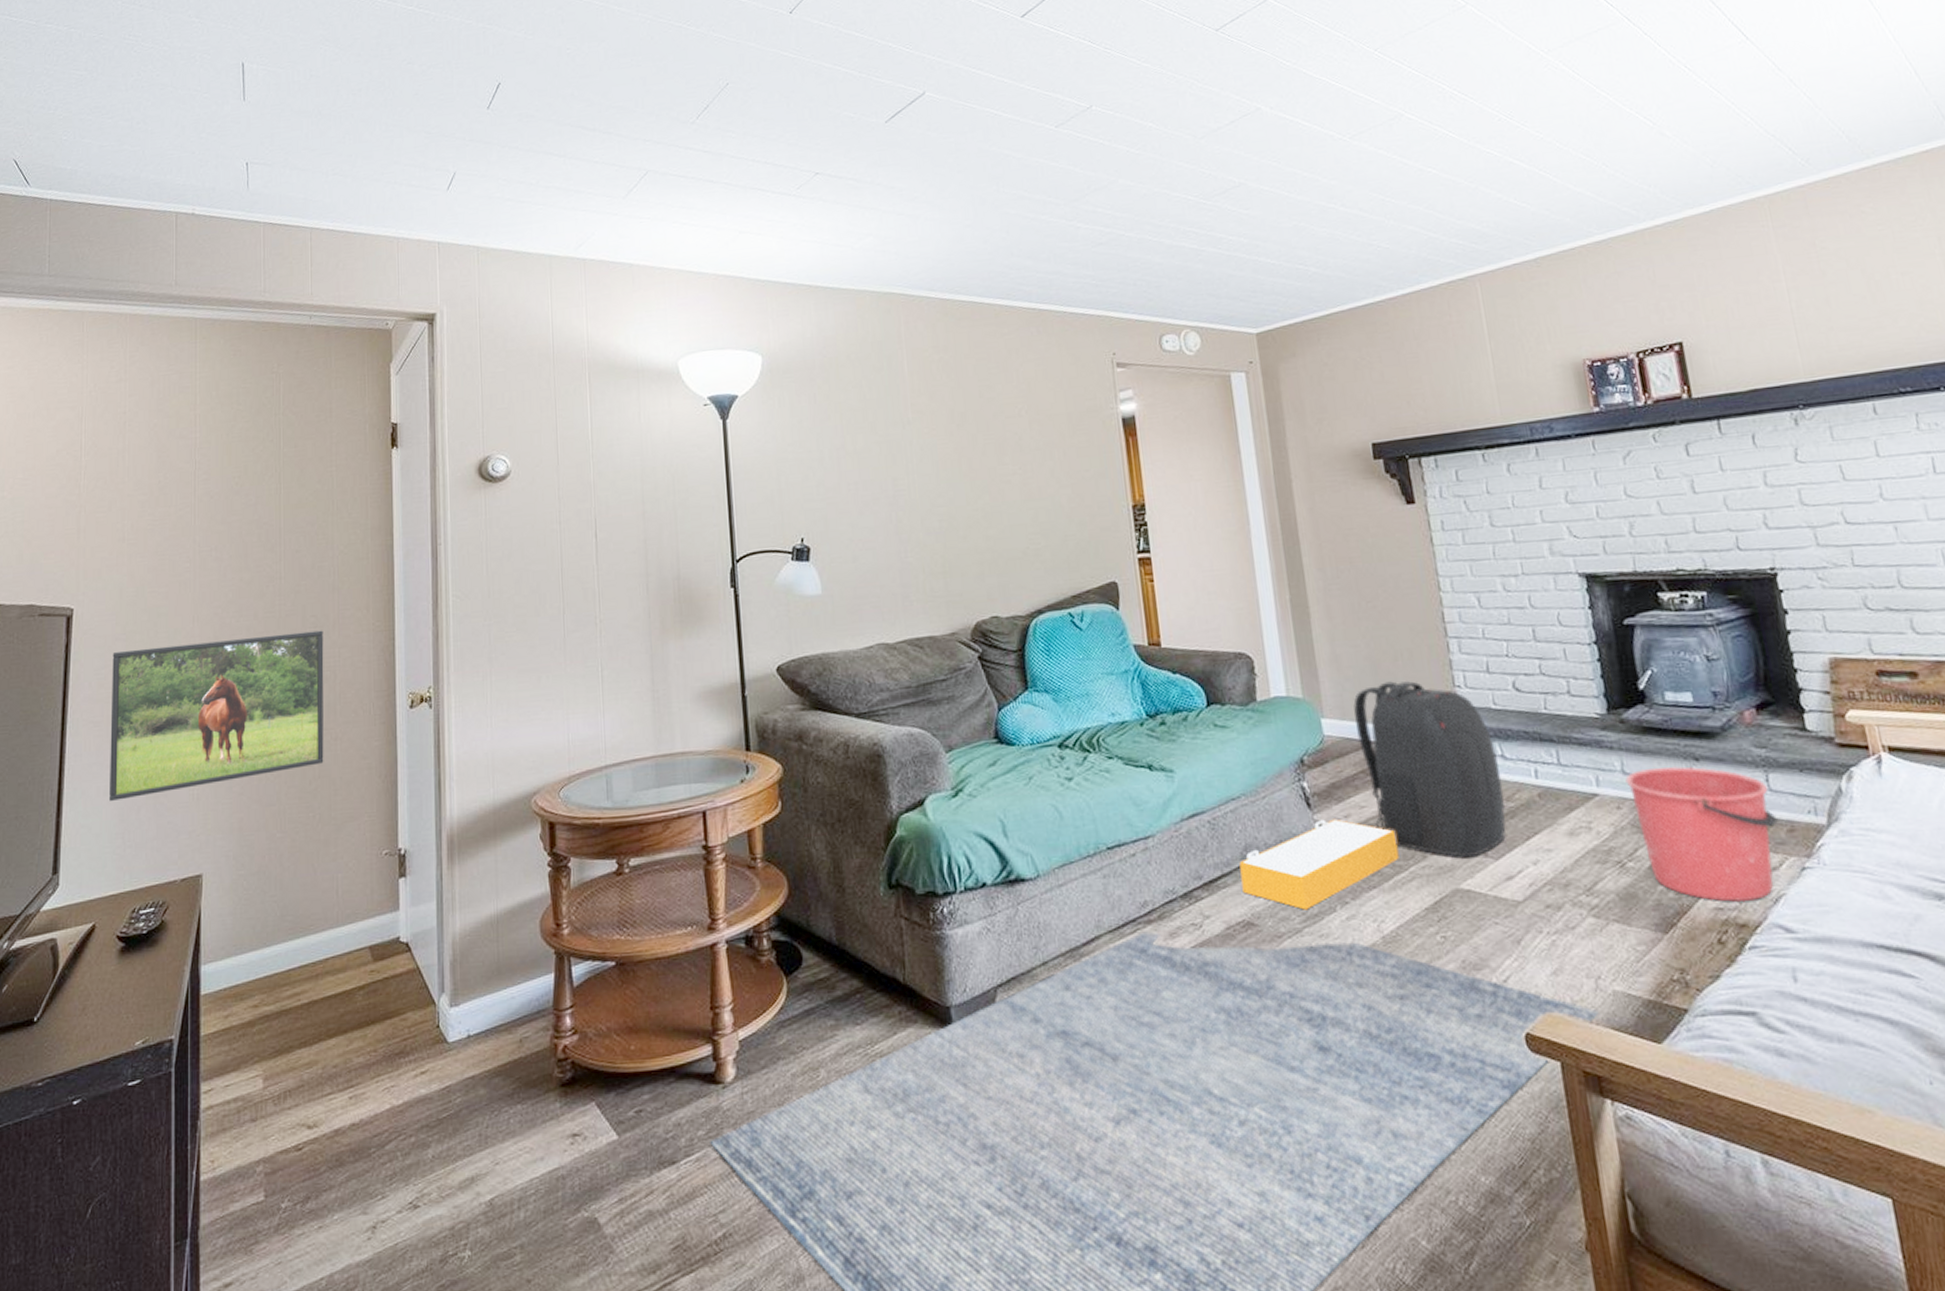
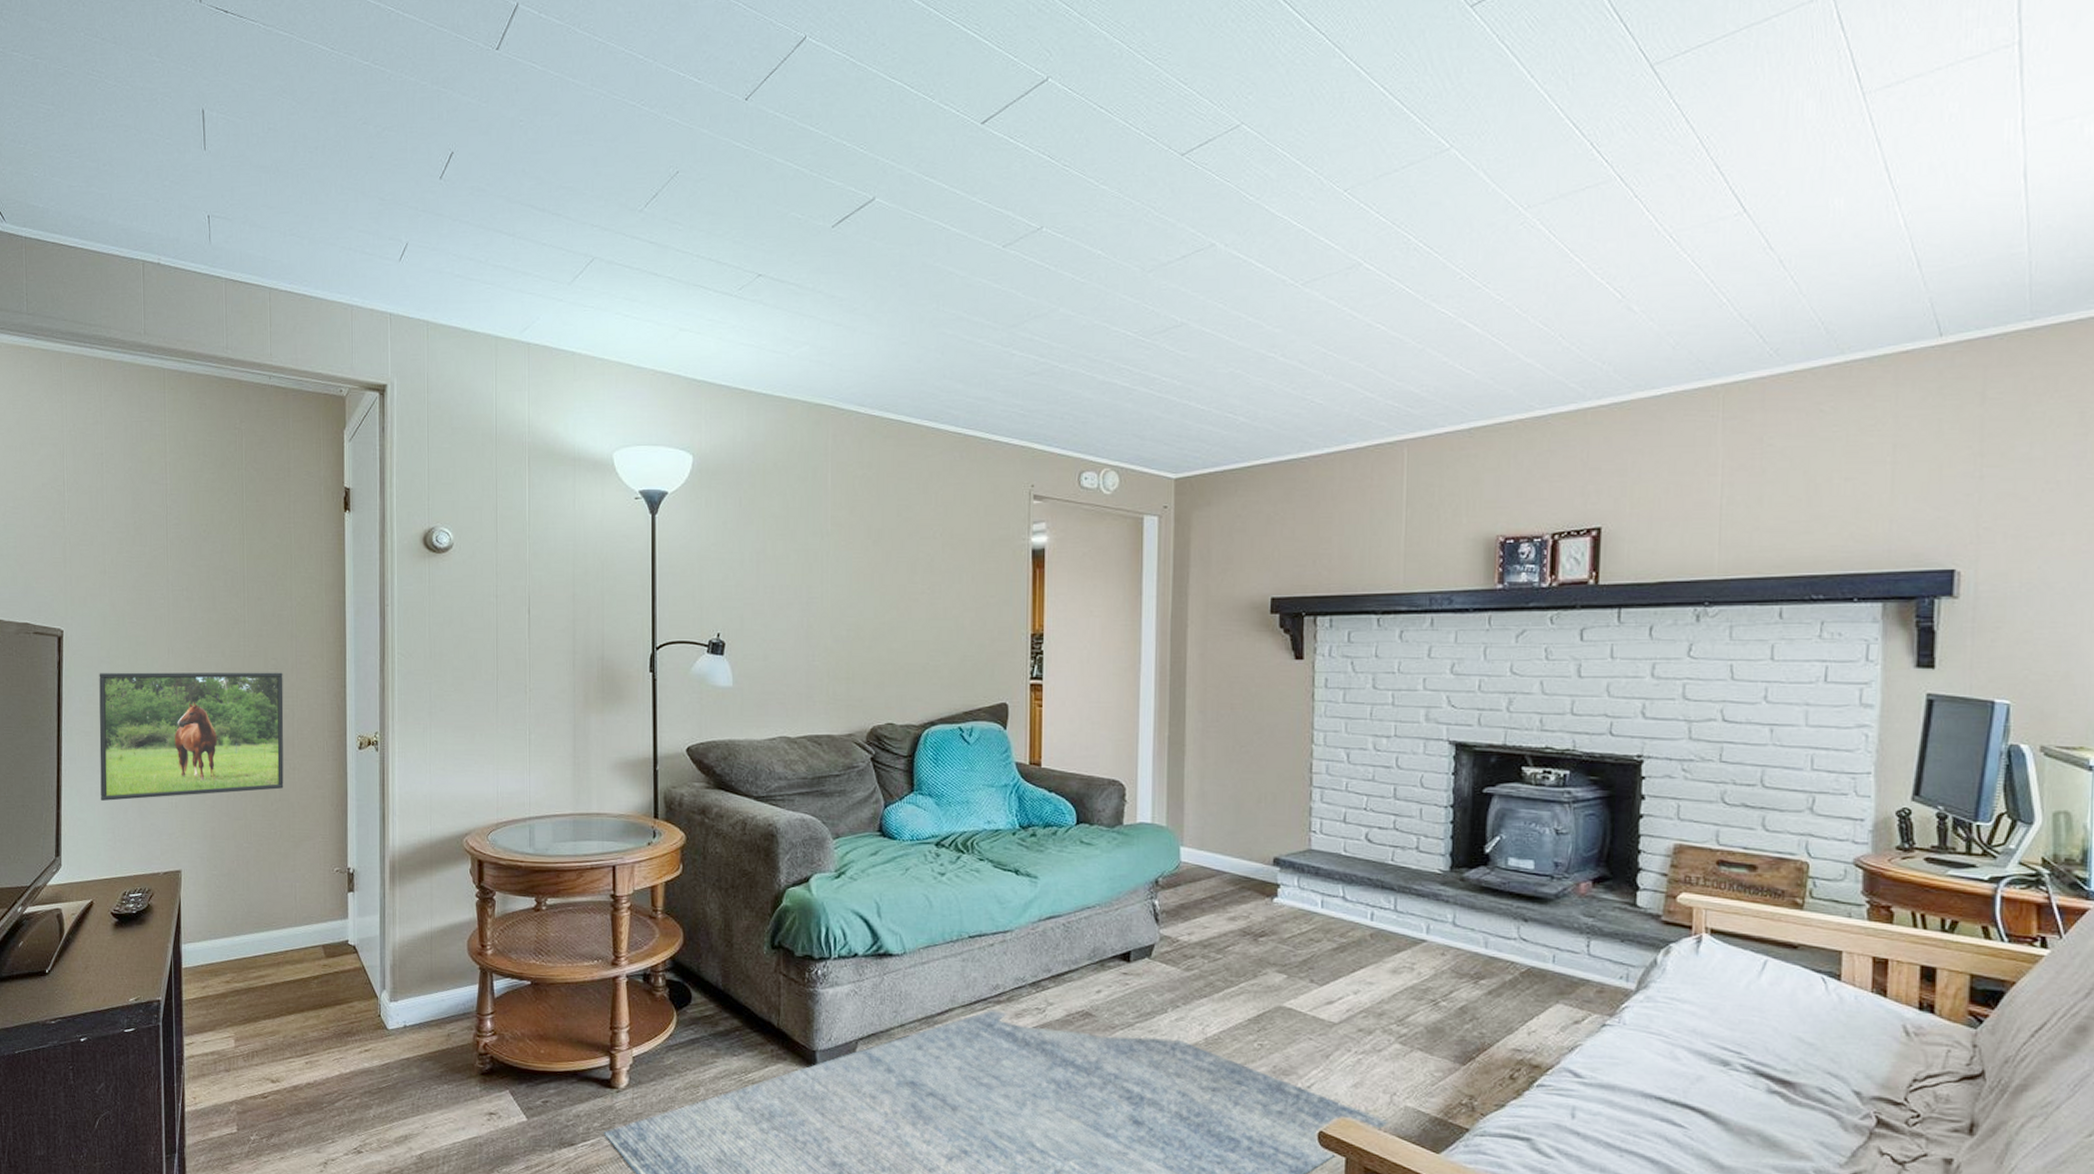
storage bin: present [1239,818,1399,910] -> none [1086,934,1233,1008]
backpack: present [1353,681,1506,858] -> none [1212,820,1339,981]
bucket: present [1625,766,1778,903] -> none [1454,924,1590,1048]

